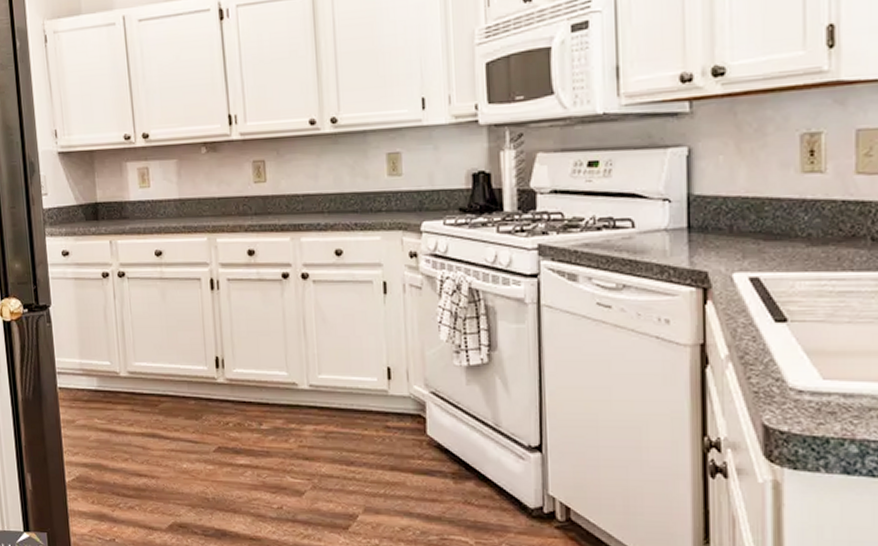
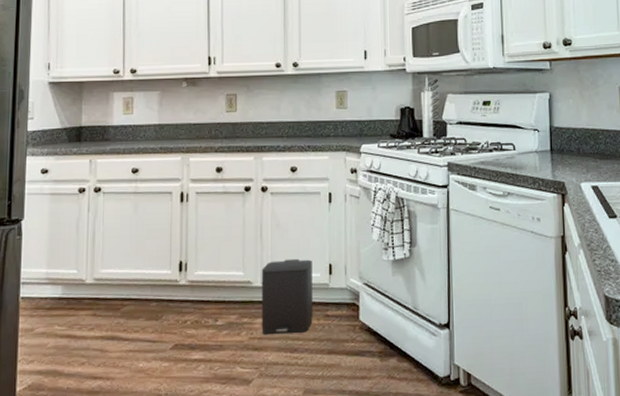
pedal bin: none [307,359,371,444] -> present [261,258,313,334]

